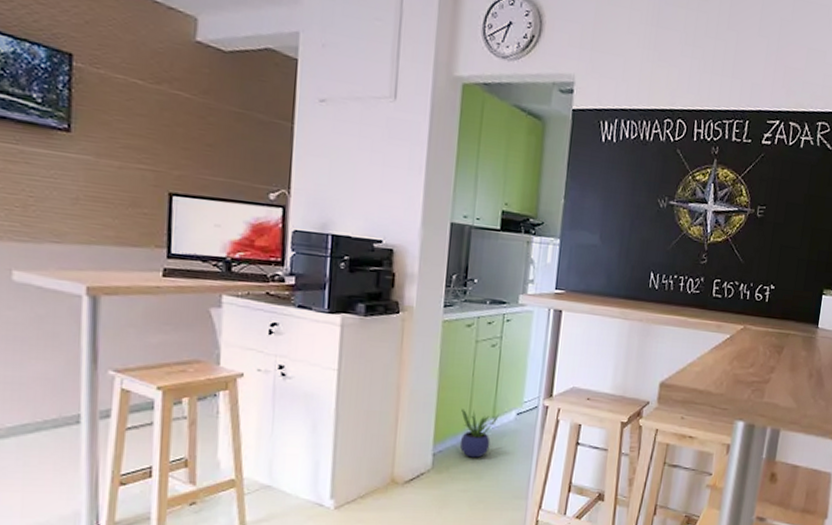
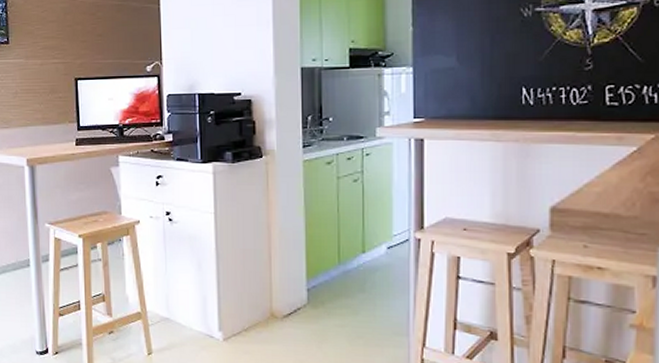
potted plant: present [459,409,499,458] -> none [330,244,369,293]

